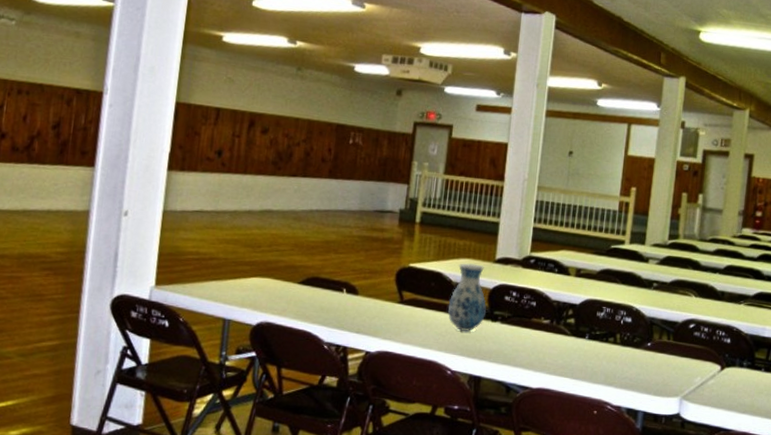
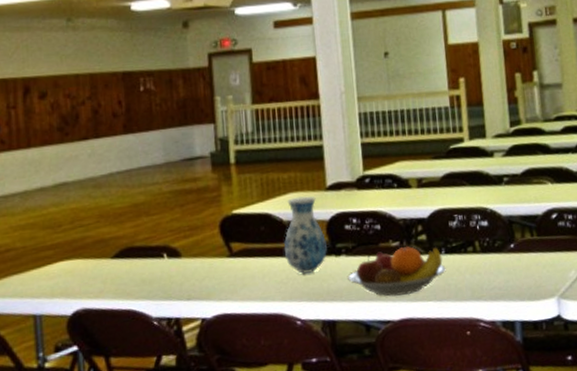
fruit bowl: none [499,325,587,368] -> present [347,246,446,297]

